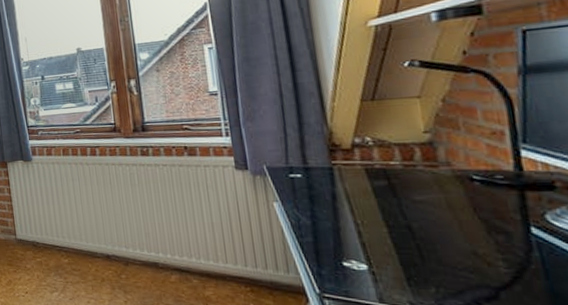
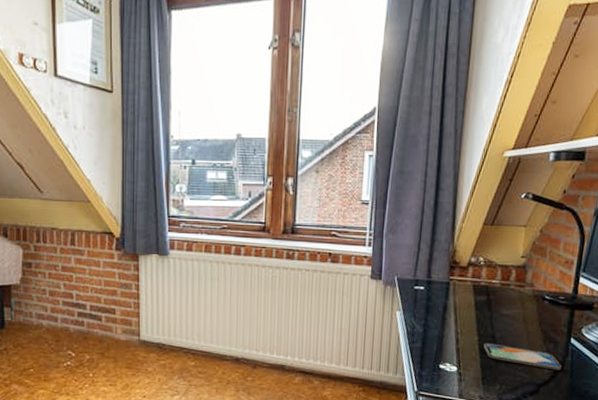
smartphone: none [398,236,527,269] -> present [484,343,561,370]

